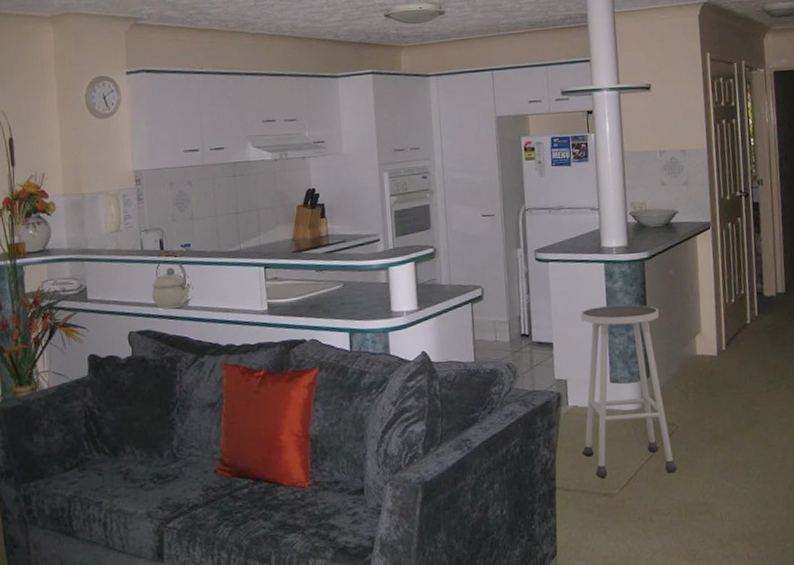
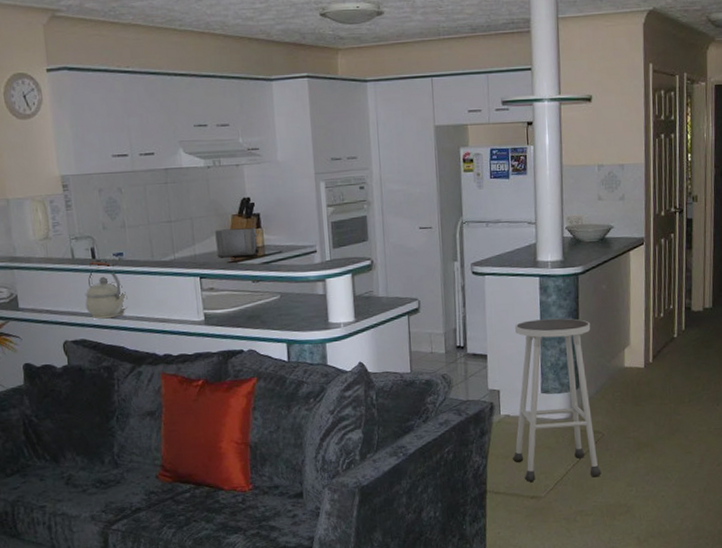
toaster: none [280,217,323,248] -> present [215,227,259,258]

